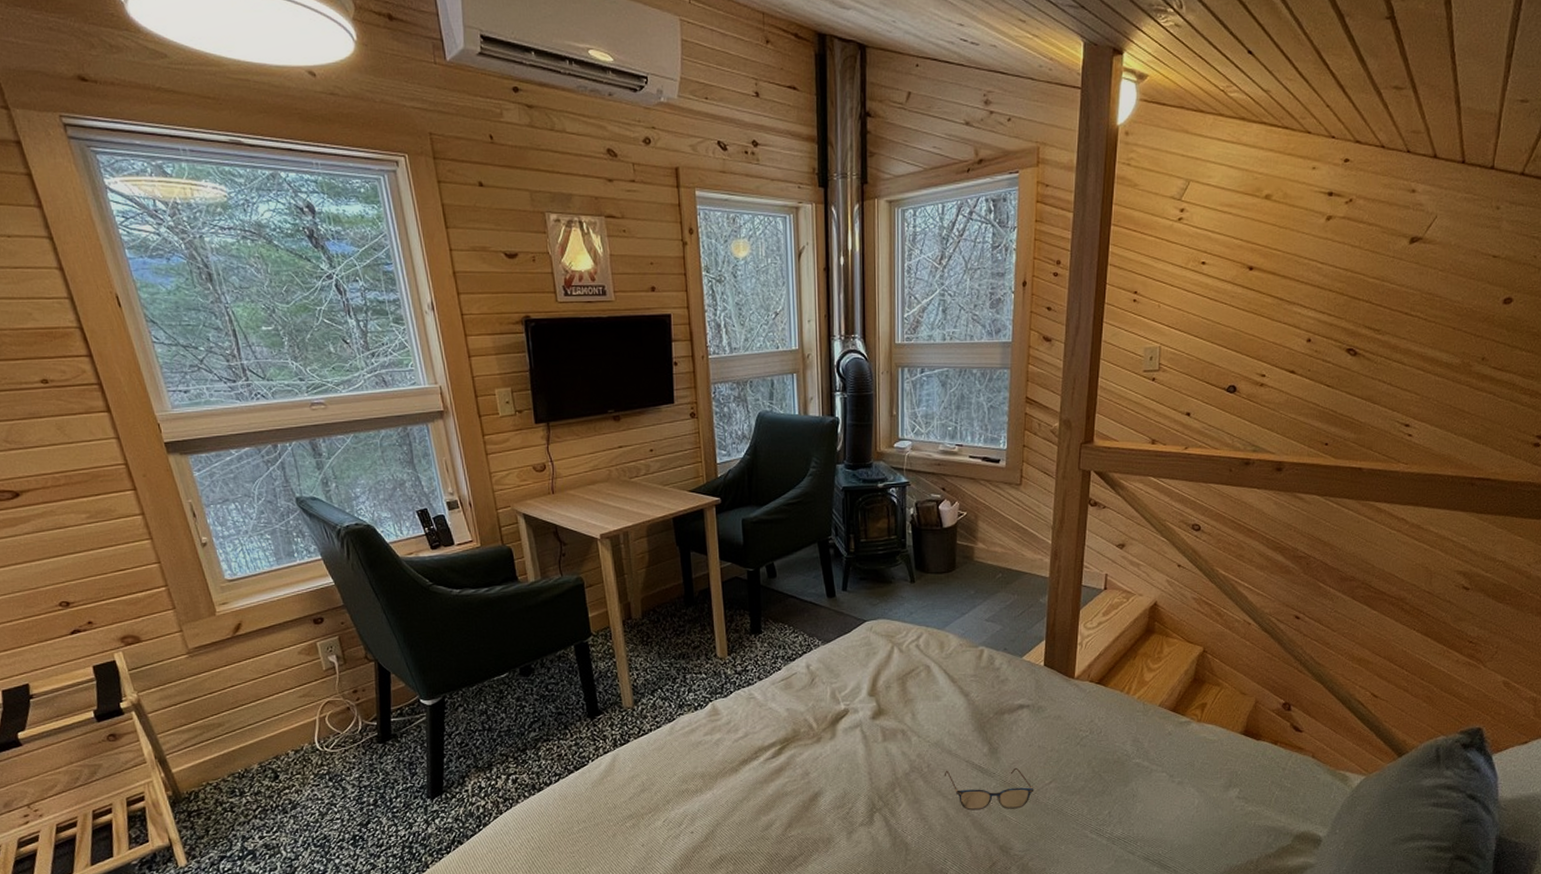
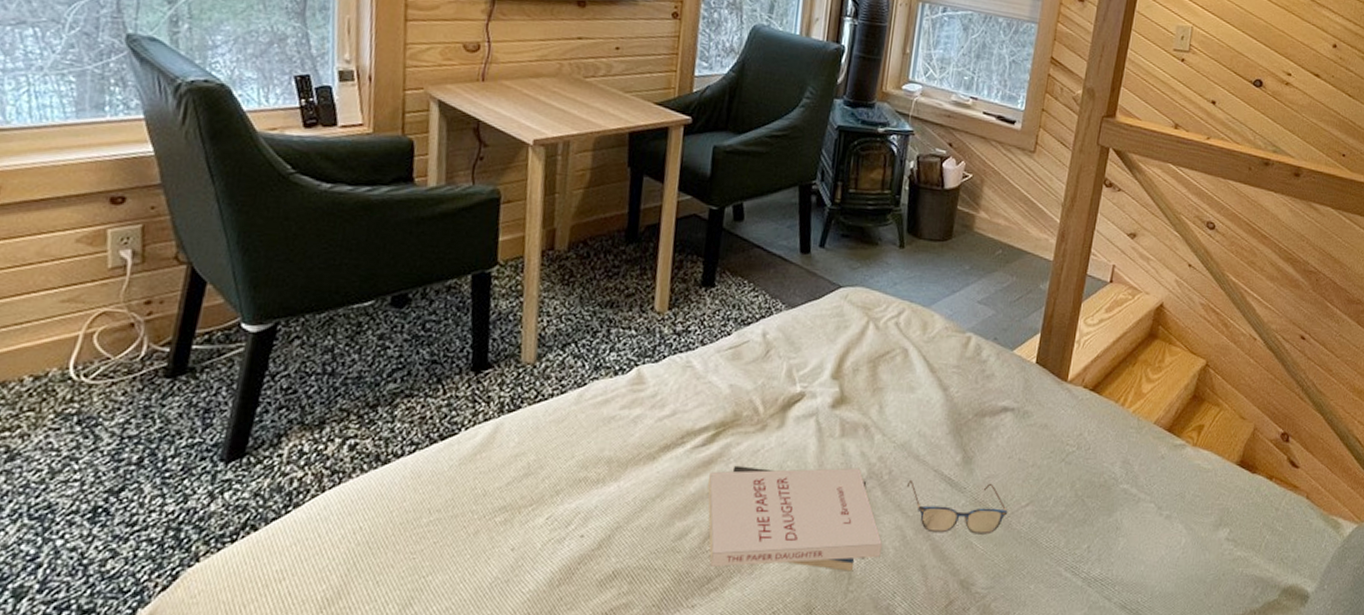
books: none [781,764,930,848] -> present [707,465,882,572]

